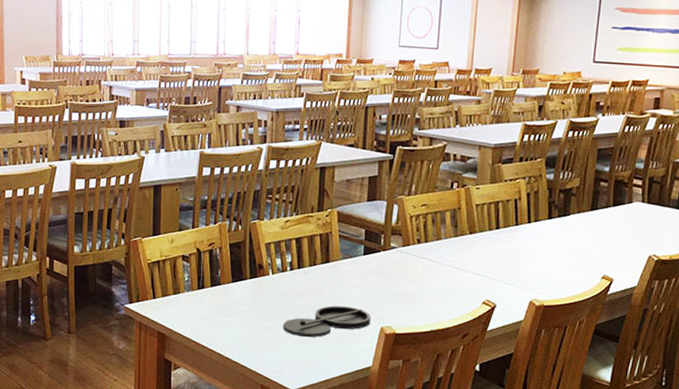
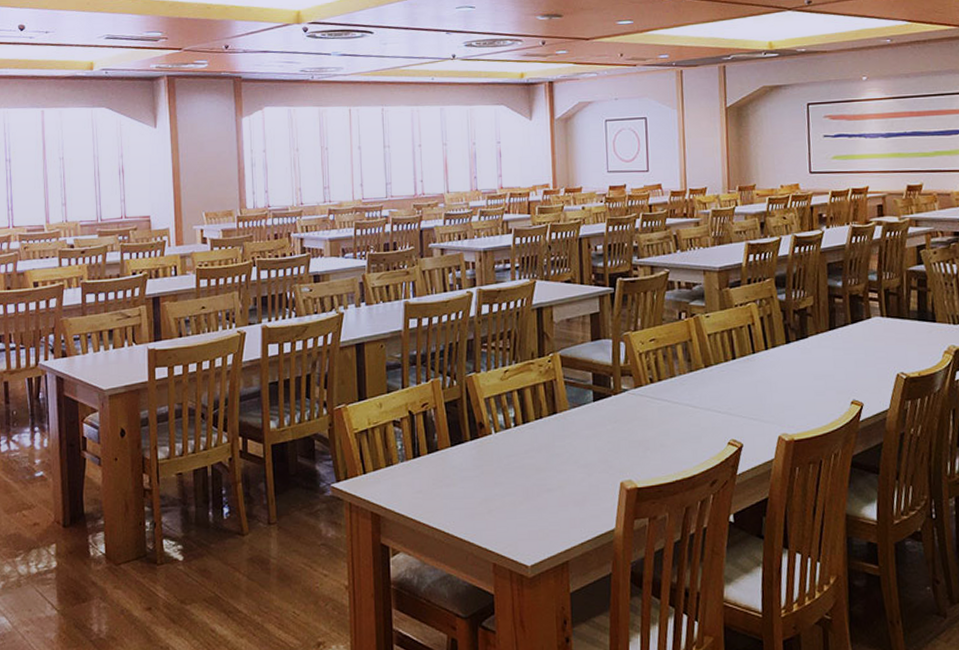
plate: present [283,305,371,337] -> none [512,462,609,502]

